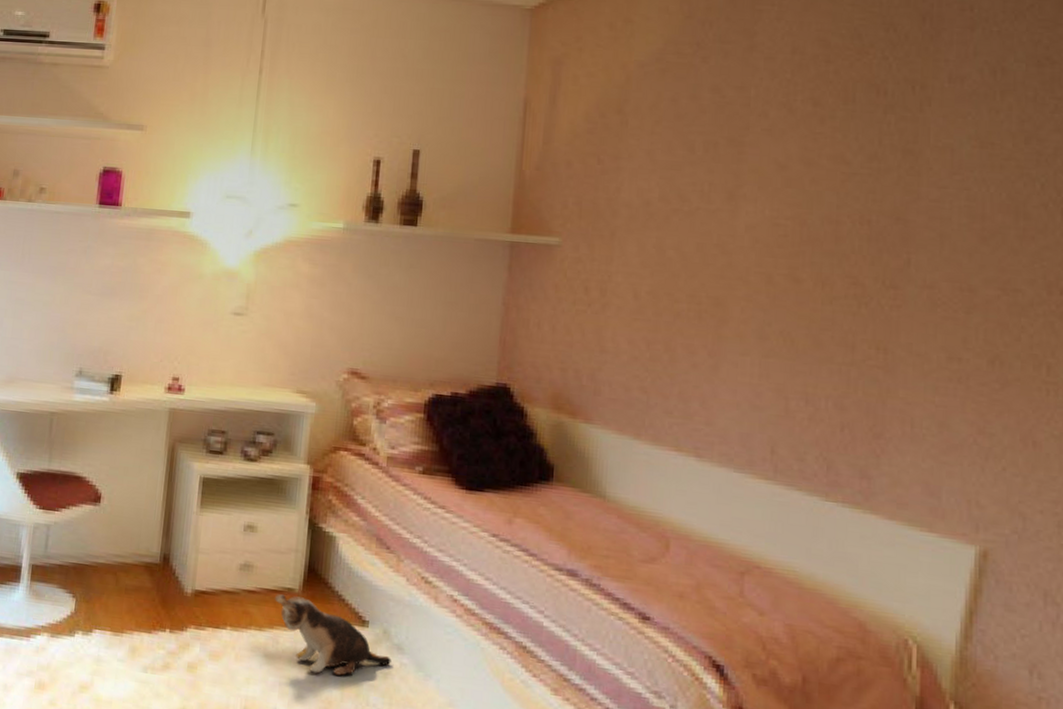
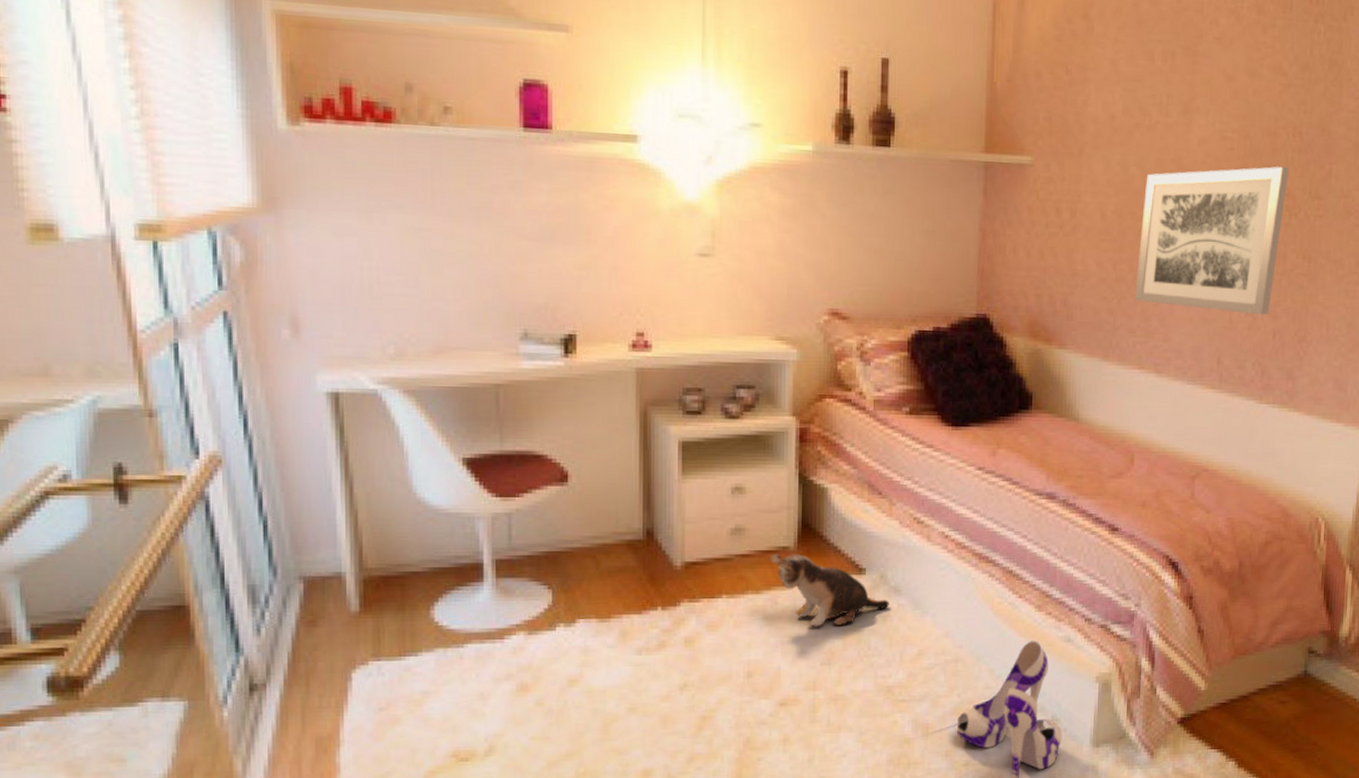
wall art: none [671,254,856,407] -> present [1135,166,1289,315]

